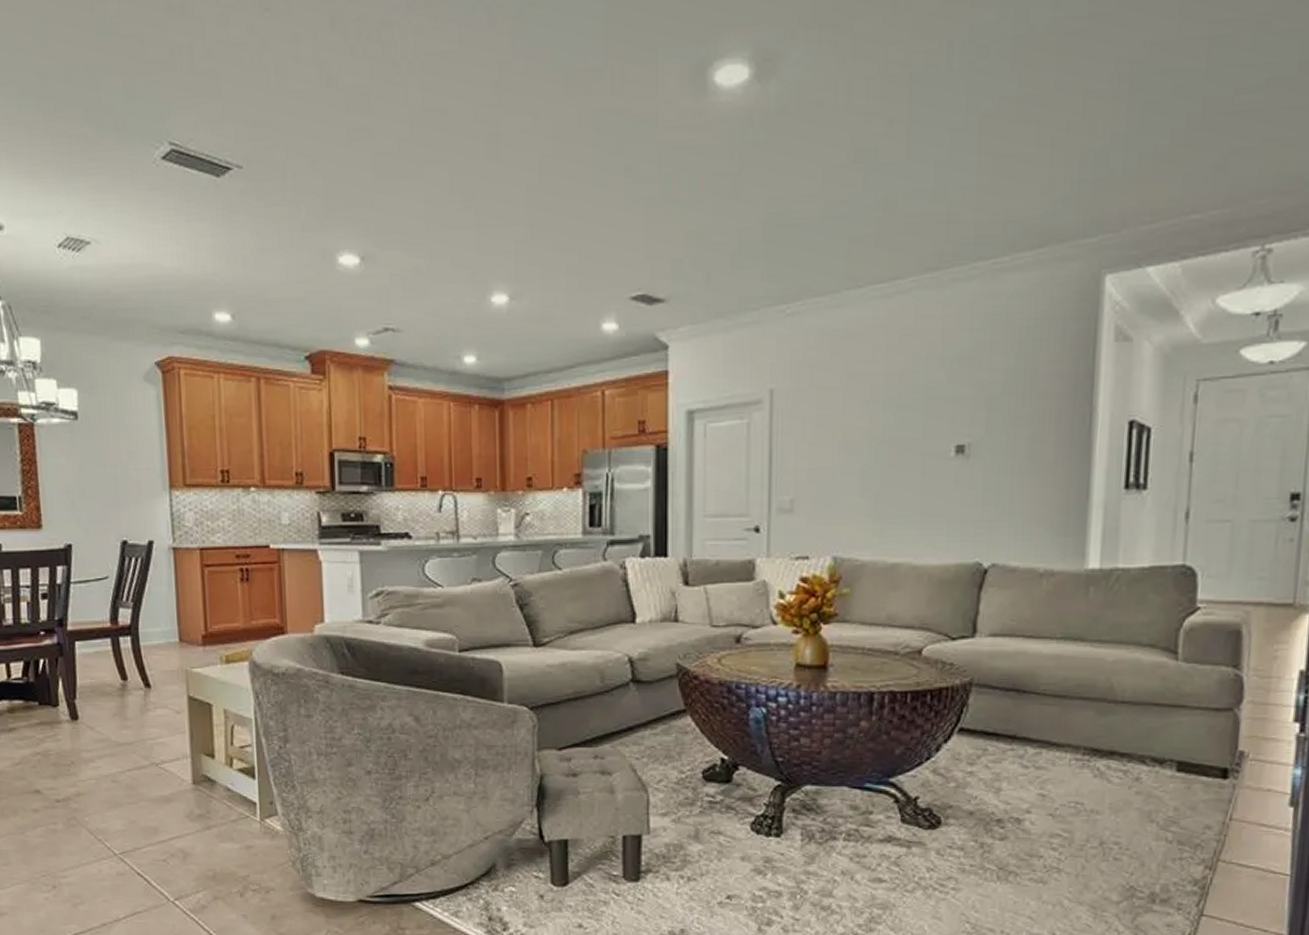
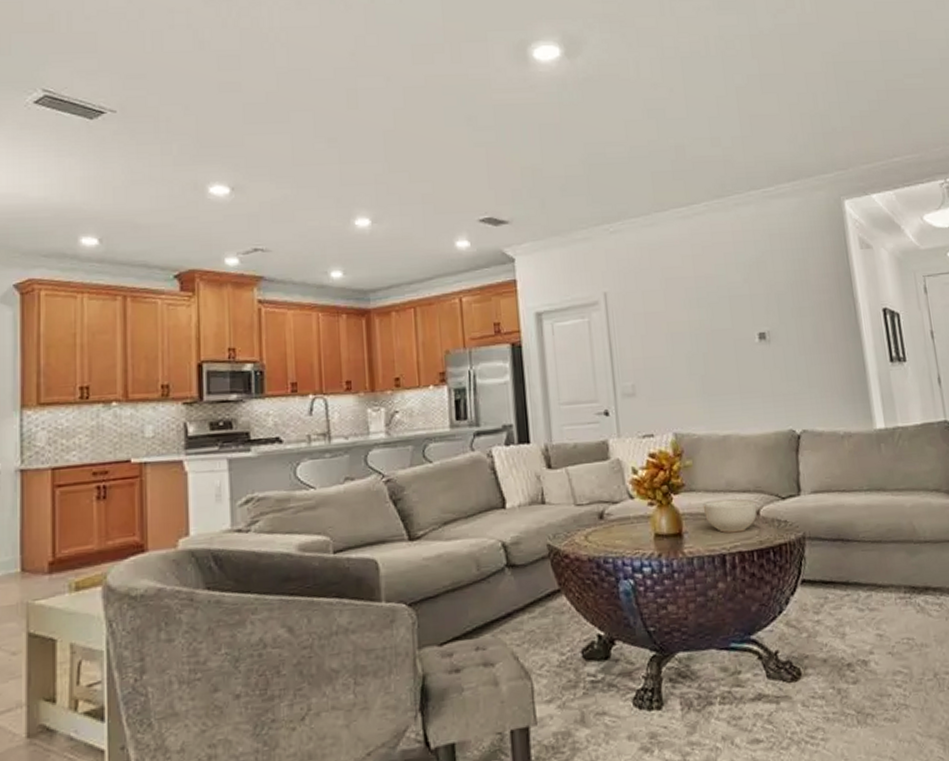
bowl: none [855,635,921,671] -> present [702,499,758,534]

